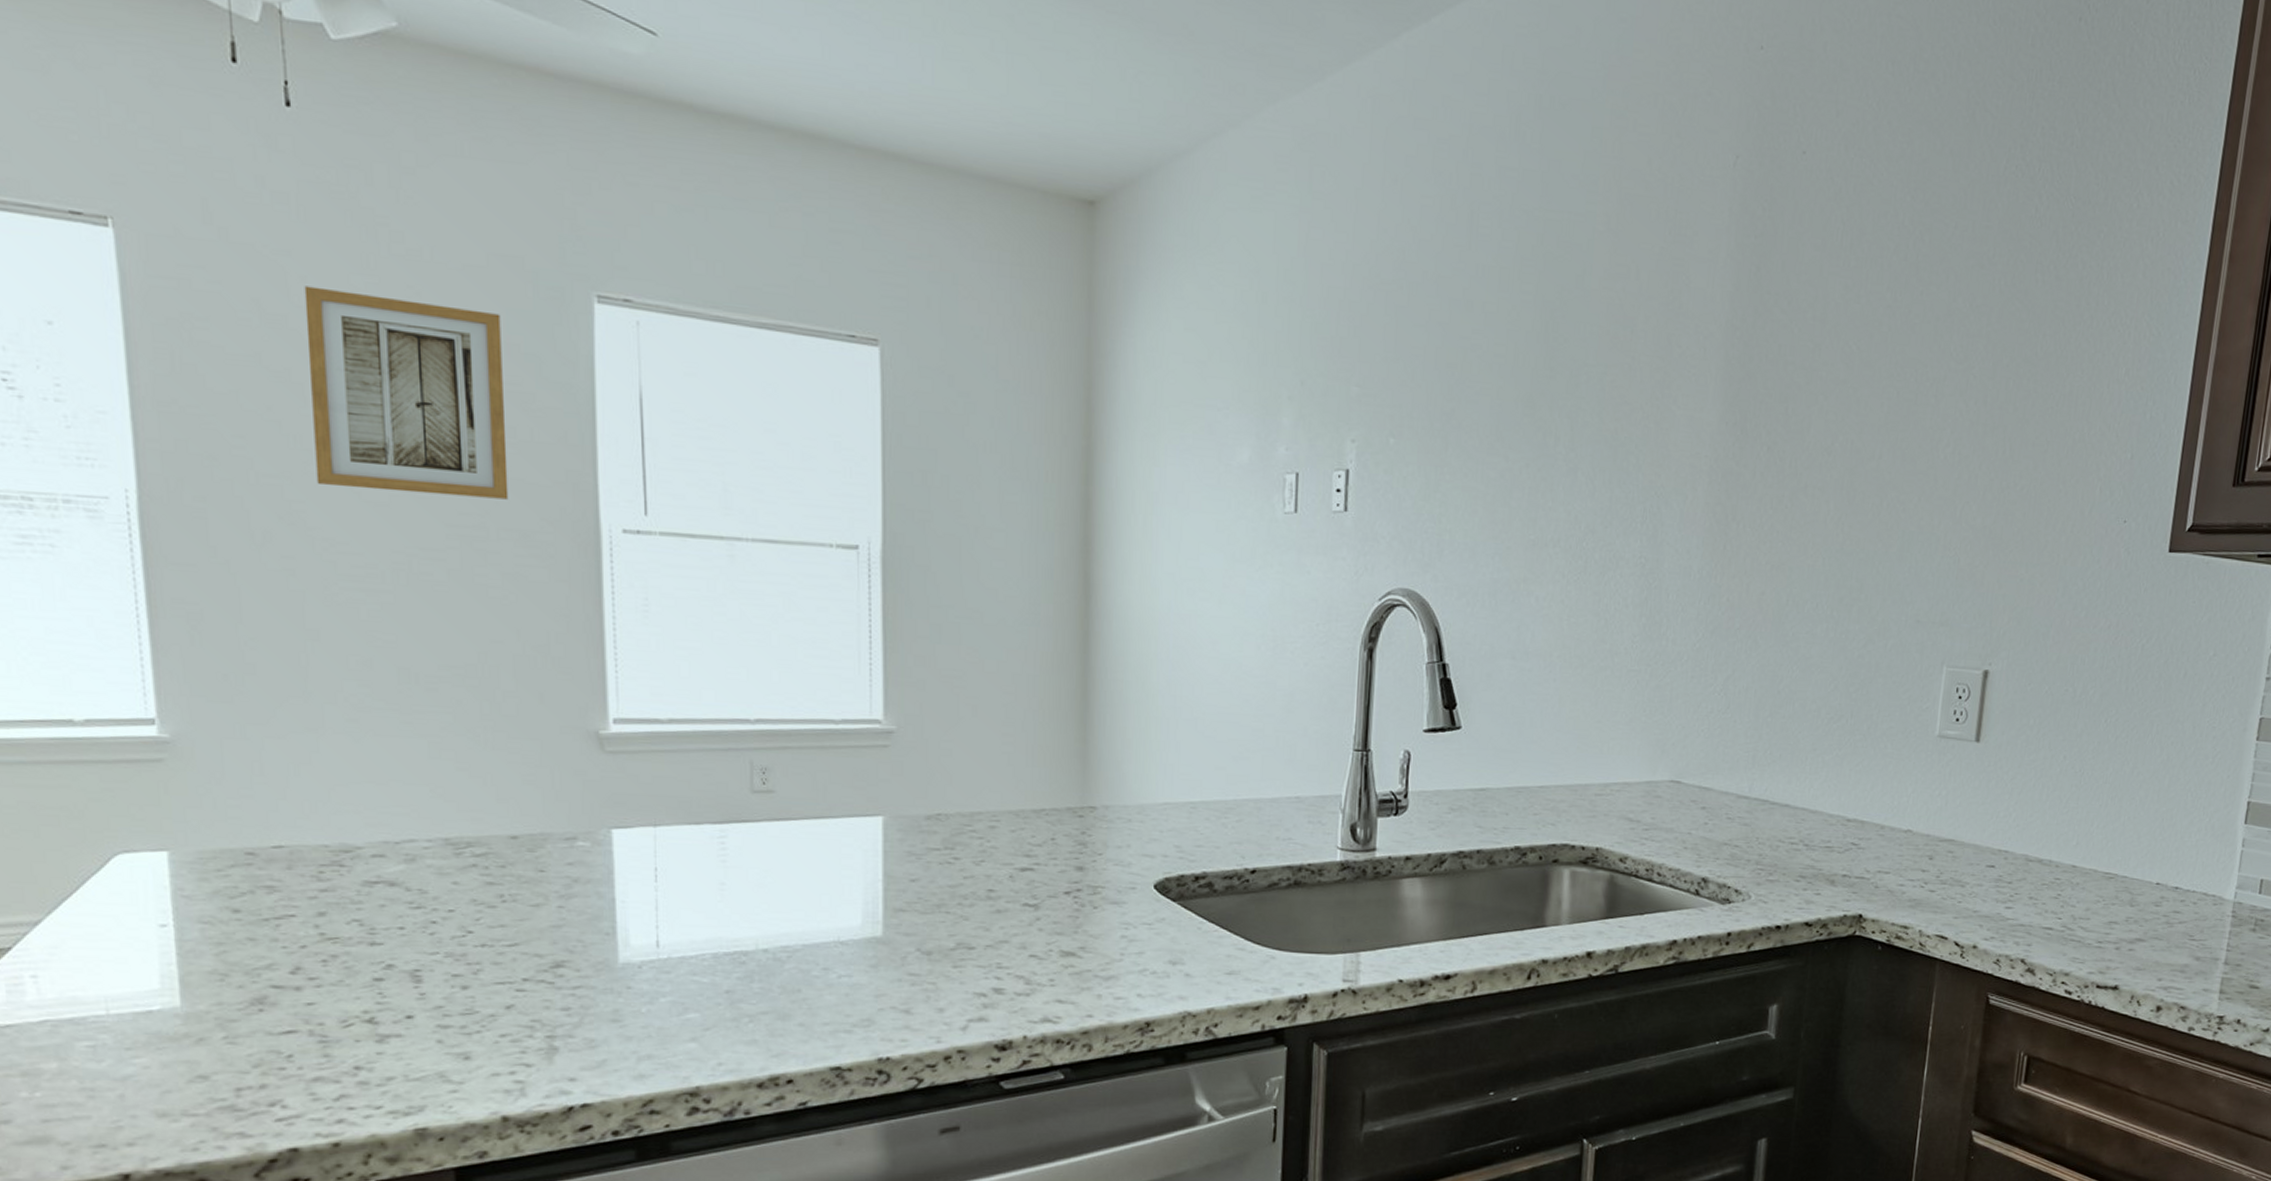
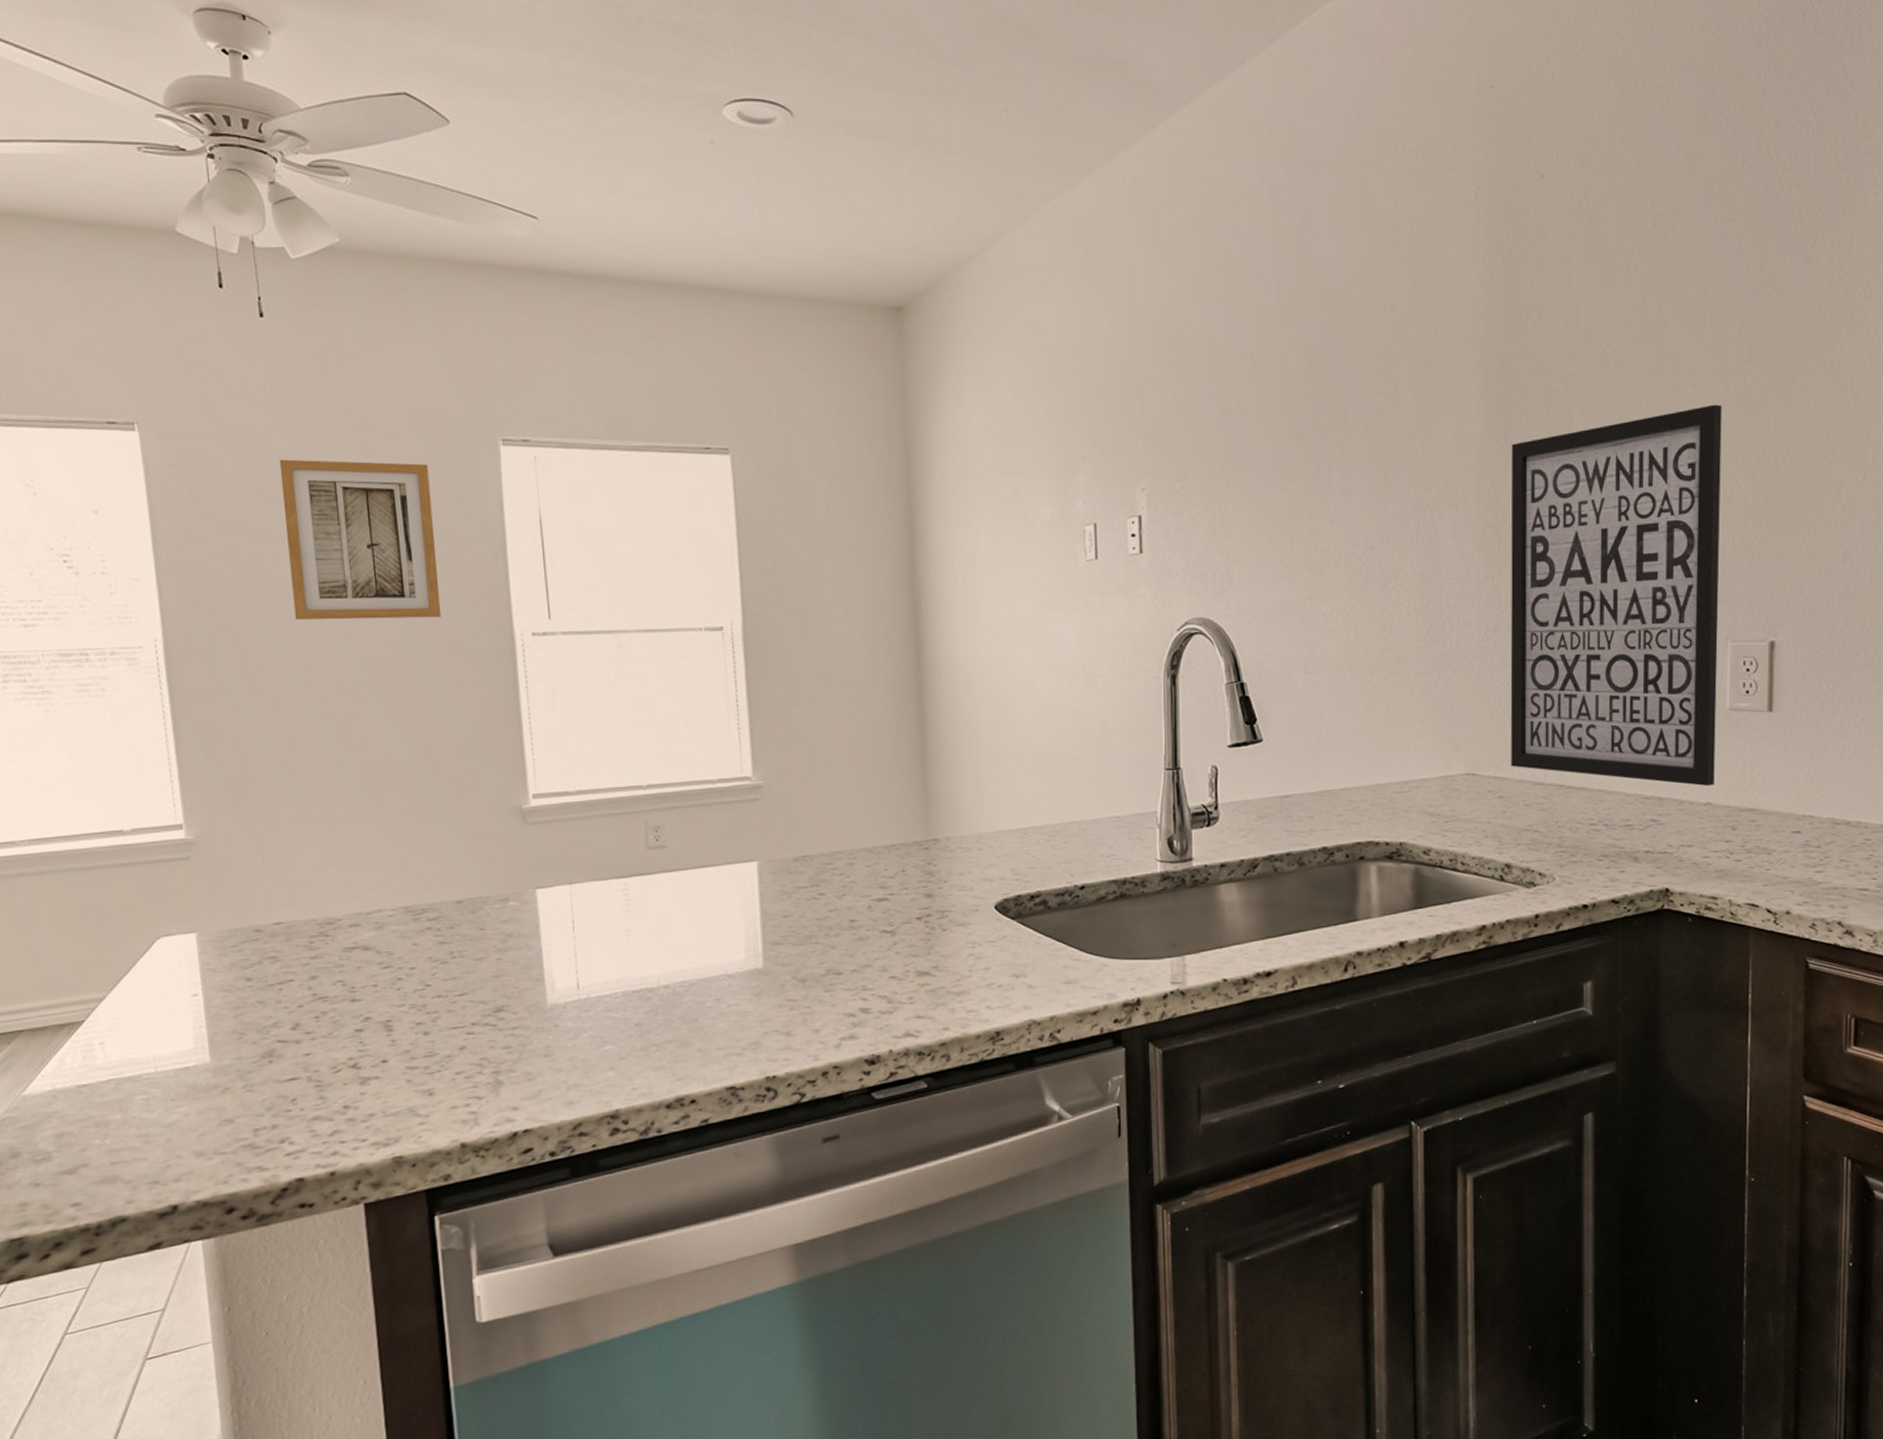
wall art: none [1717,418,1961,813] -> present [1510,404,1722,786]

